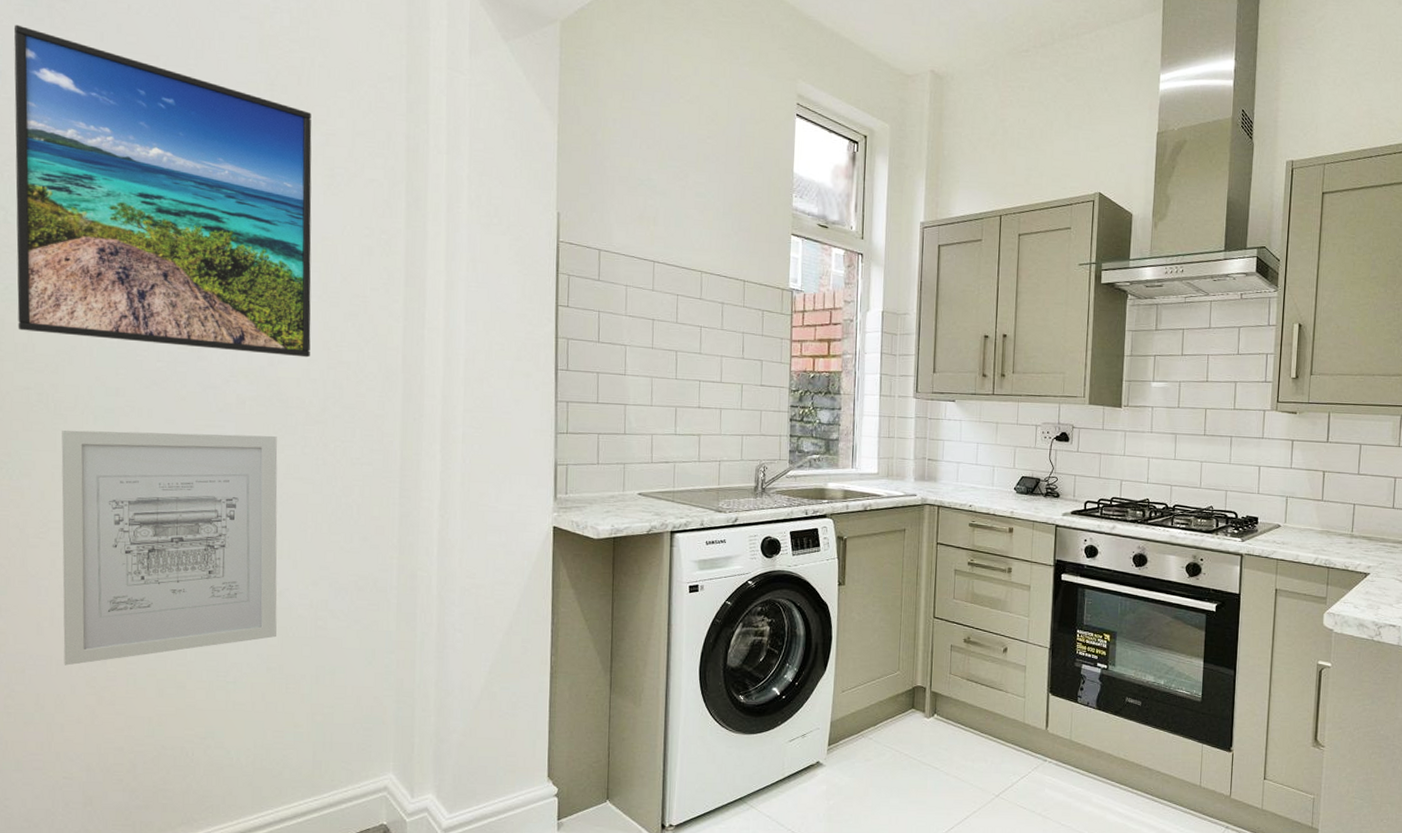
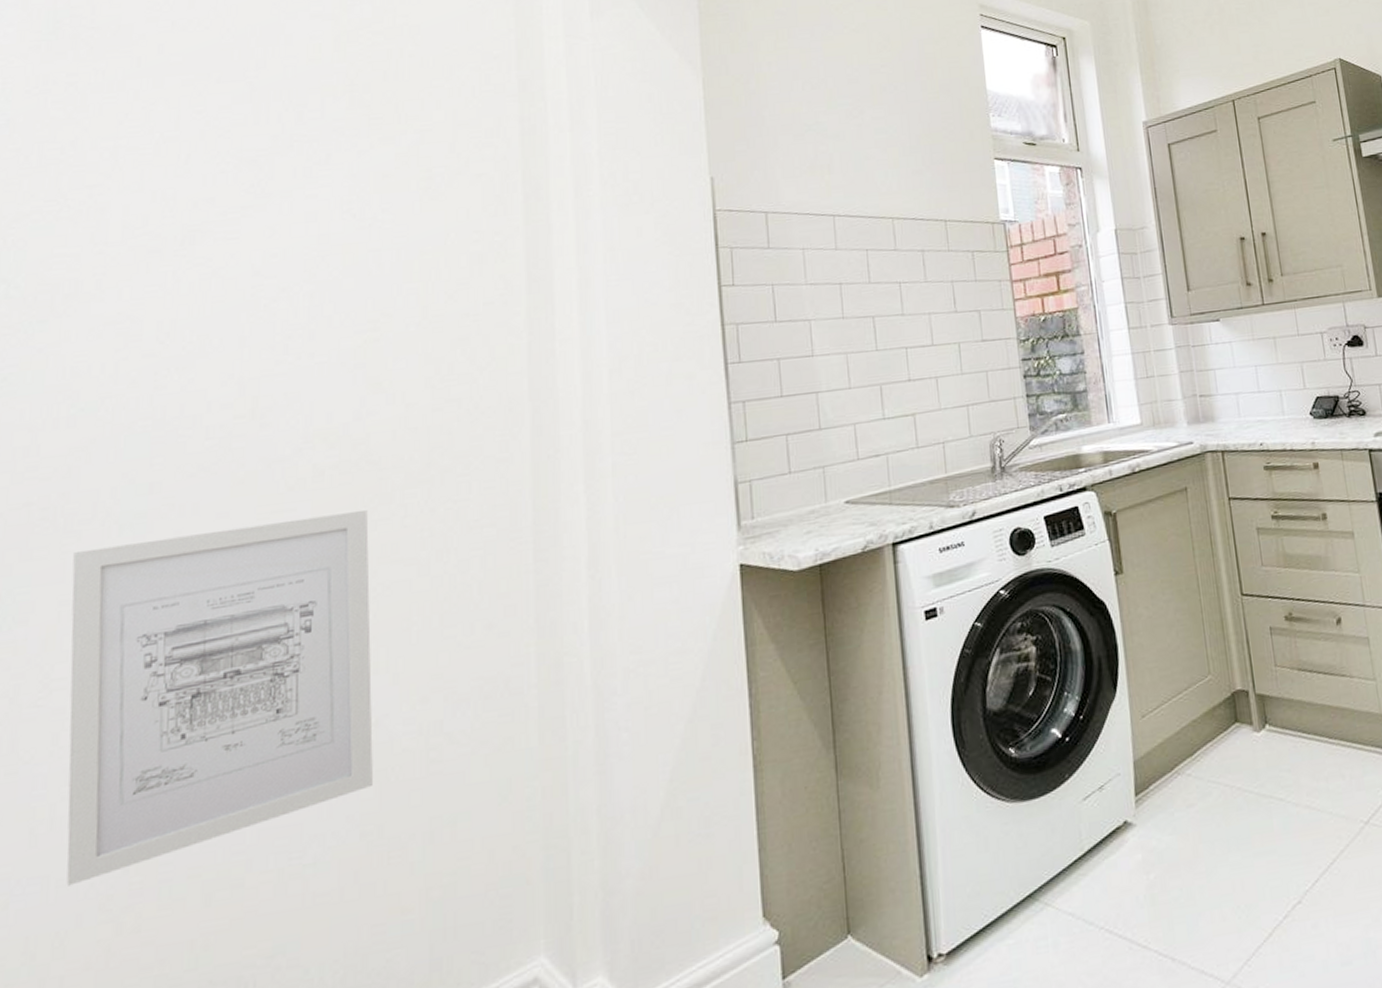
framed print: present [13,24,312,358] -> none [17,63,409,431]

